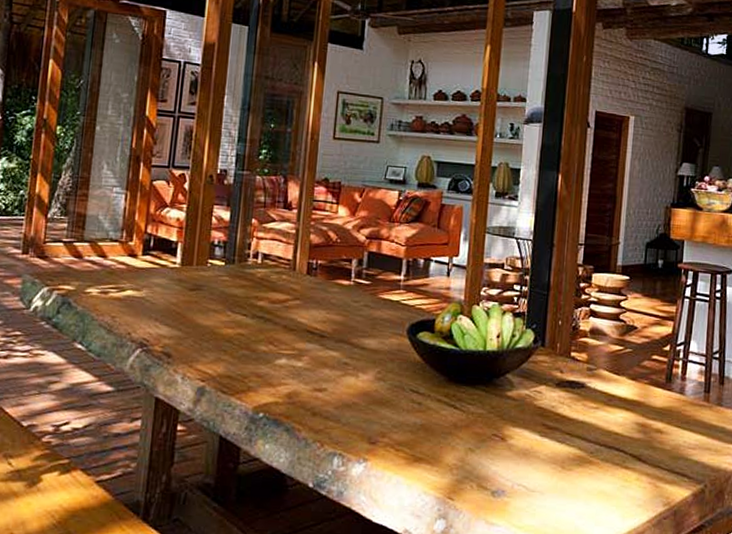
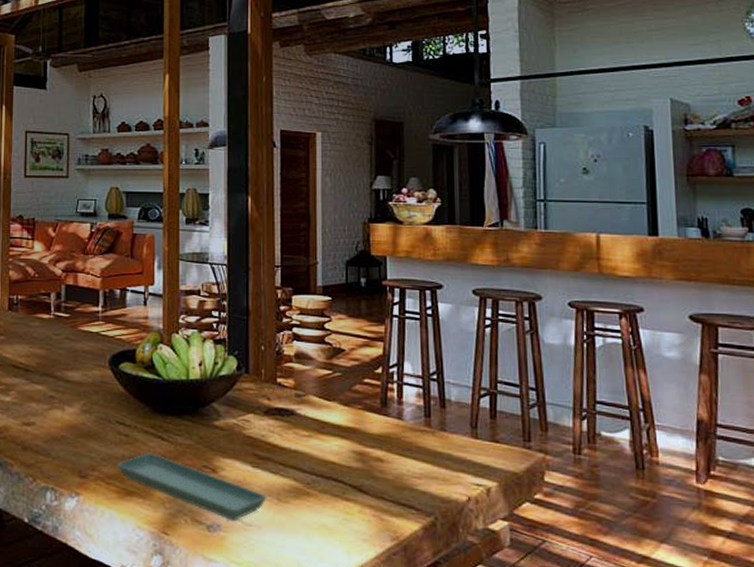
saucer: none [407,420,552,487] -> present [116,452,267,520]

